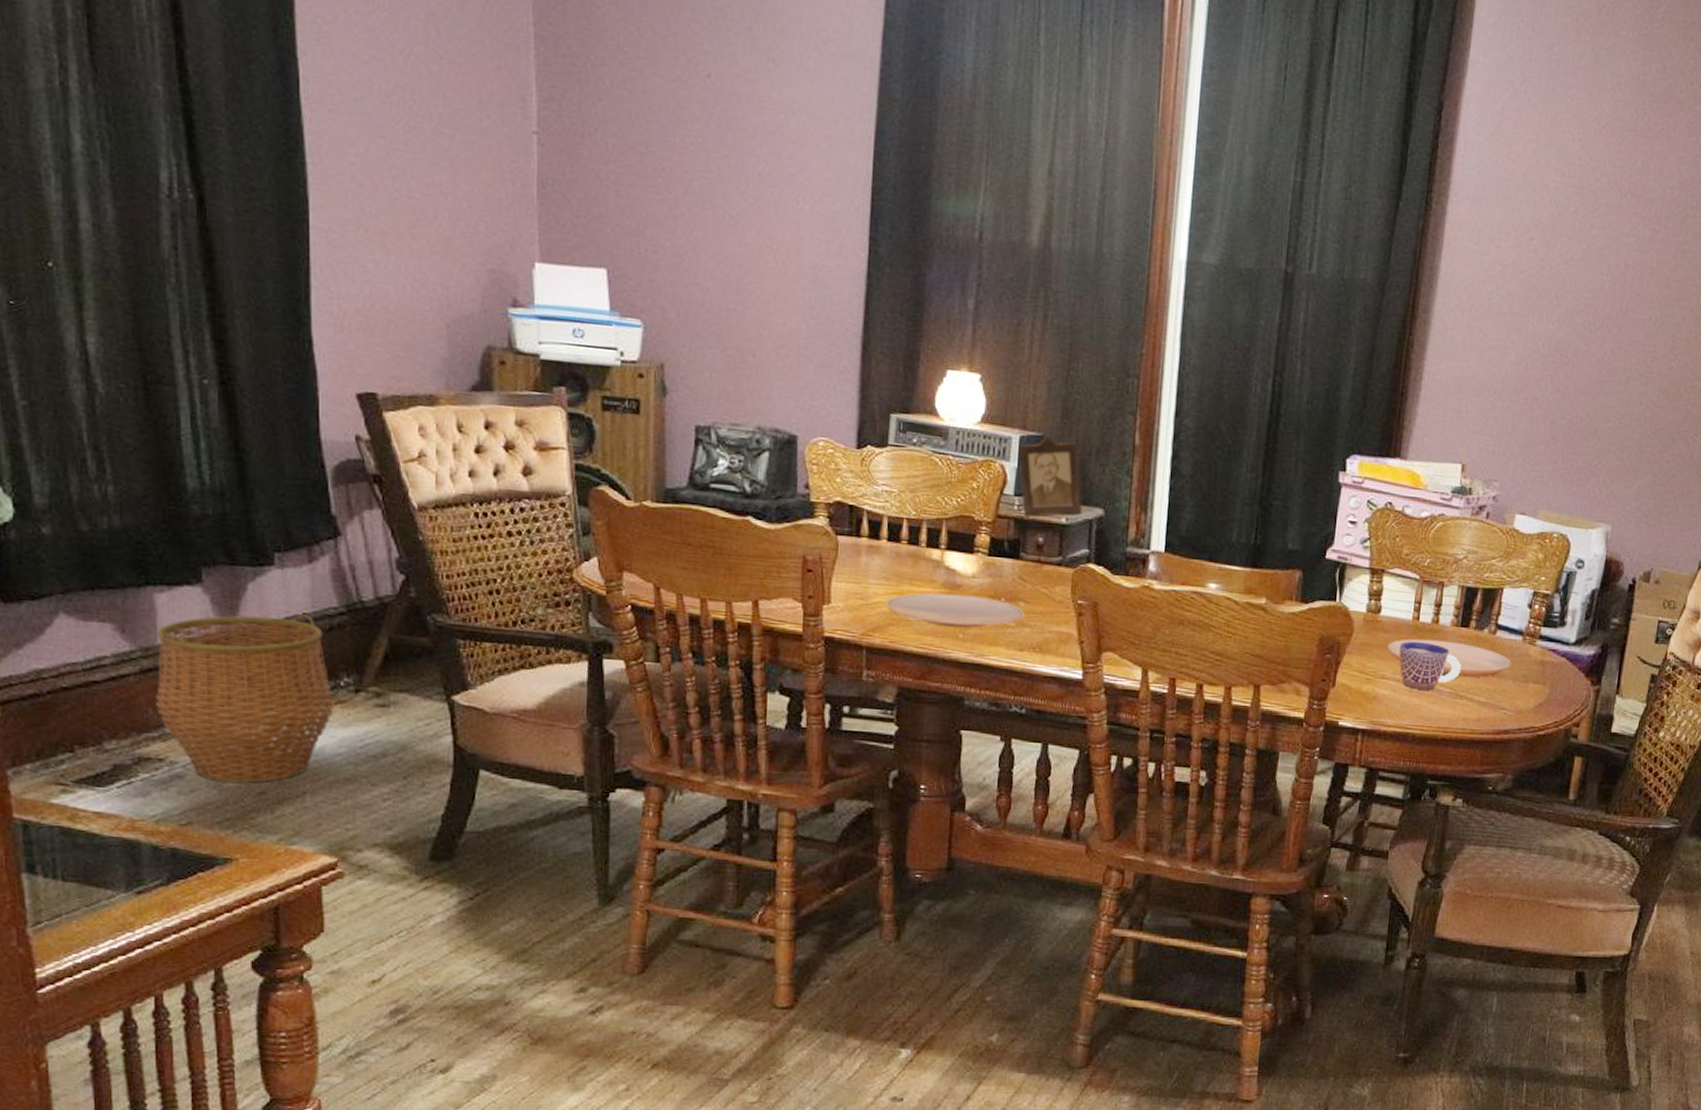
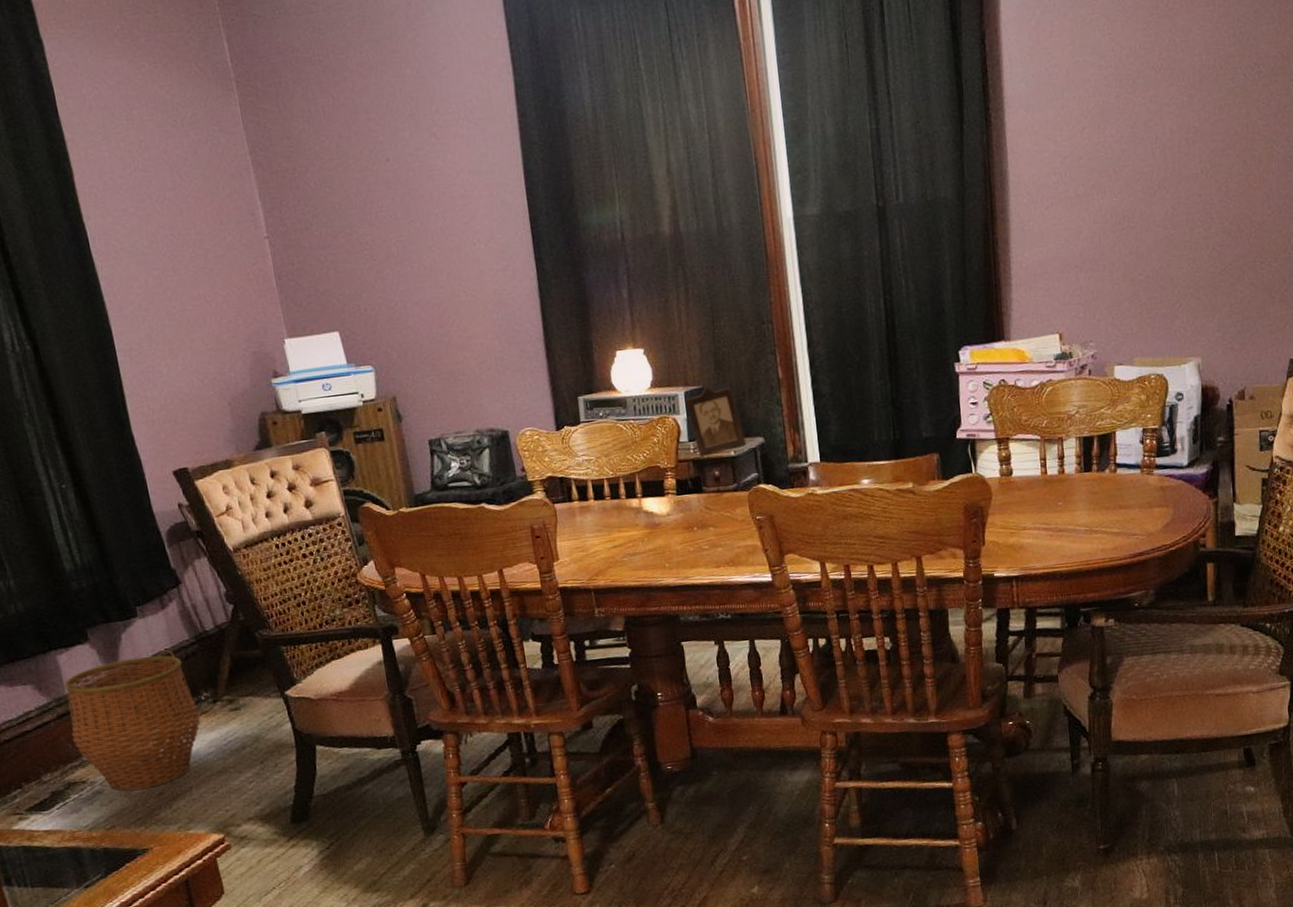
plate: present [885,593,1024,628] -> none [602,529,715,561]
plate: present [1387,638,1512,677] -> none [1023,485,1135,515]
cup: present [1398,641,1461,690] -> none [1034,491,1091,533]

